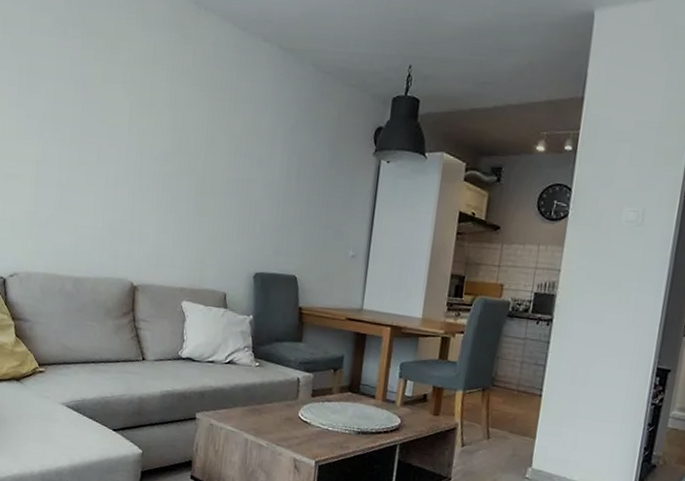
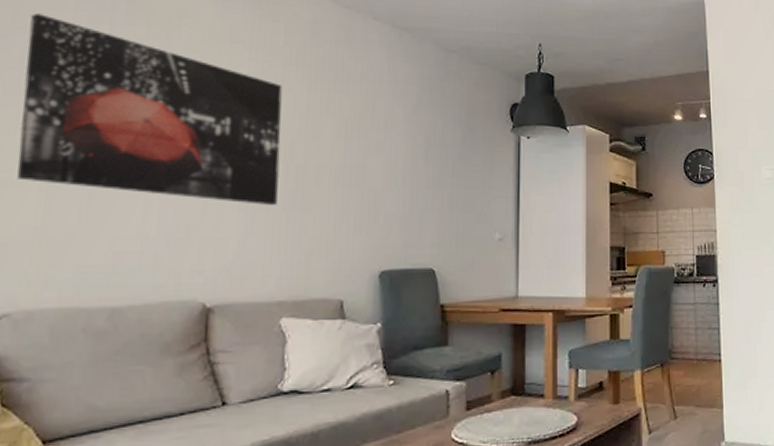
wall art: none [18,39,190,210] -> present [17,13,283,206]

